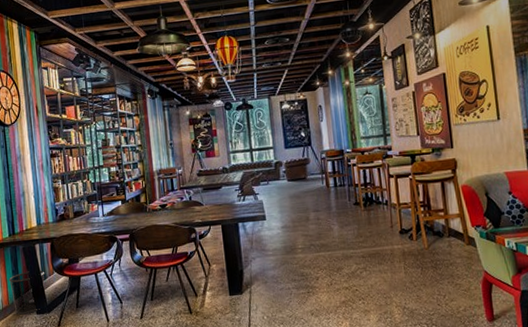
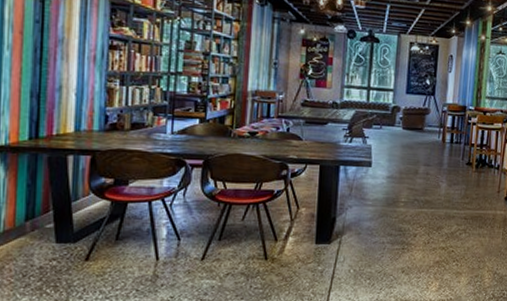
waste bin: present [9,270,45,315] -> none [20,188,77,242]

